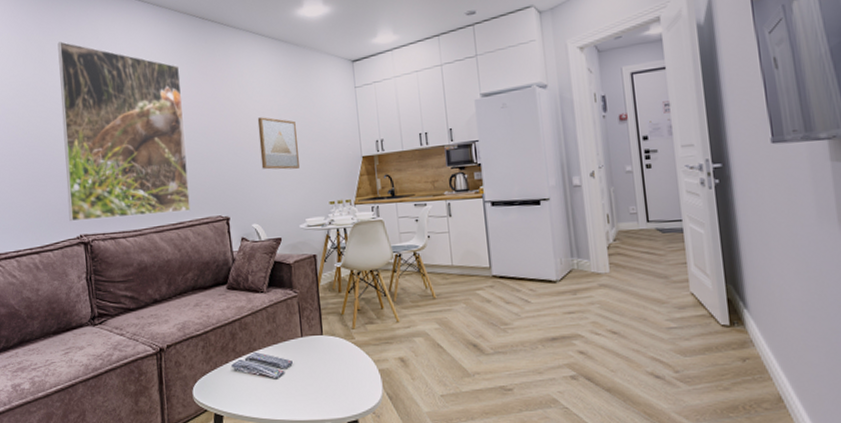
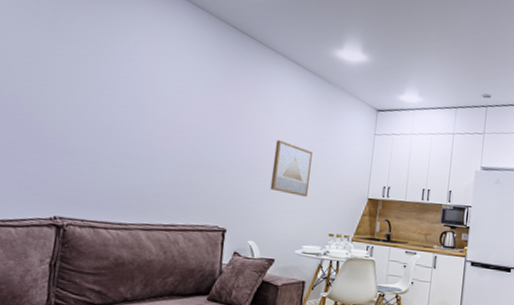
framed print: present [57,41,191,222] -> none [45,11,208,216]

